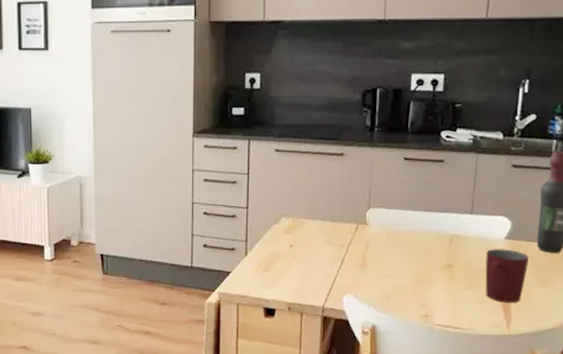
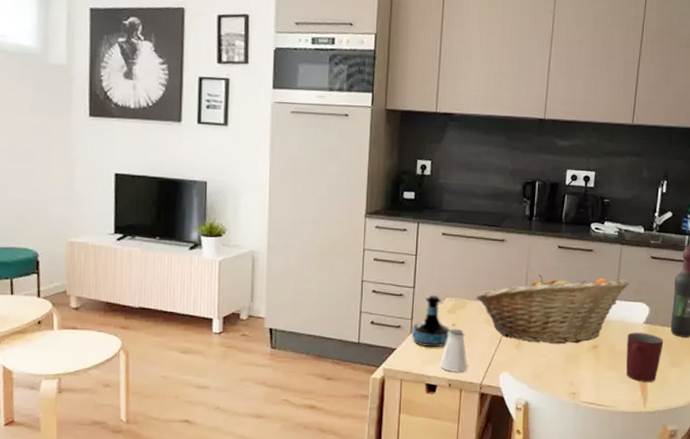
tequila bottle: none [246,215,288,270] -> present [411,294,450,348]
saltshaker: none [278,249,307,295] -> present [440,328,467,372]
fruit basket: none [314,189,488,264] -> present [476,274,630,345]

